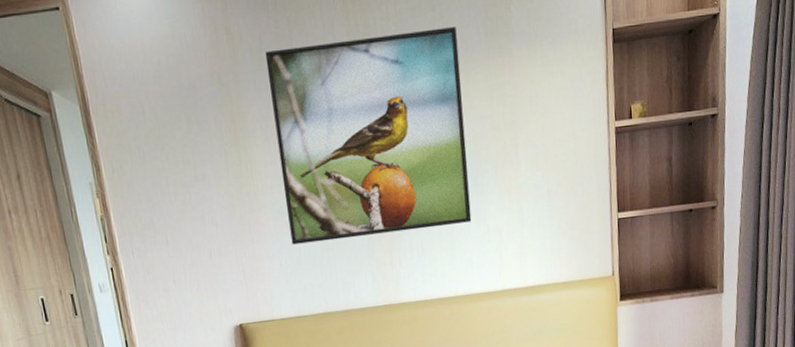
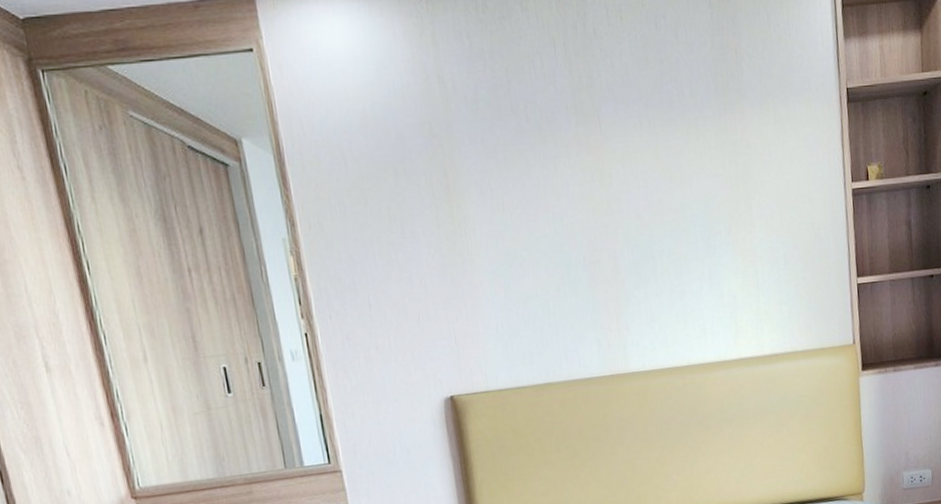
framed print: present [265,27,472,245] -> none [480,82,704,309]

